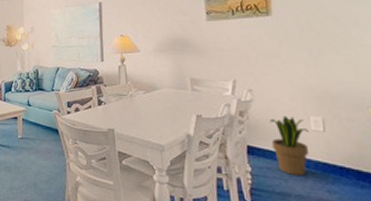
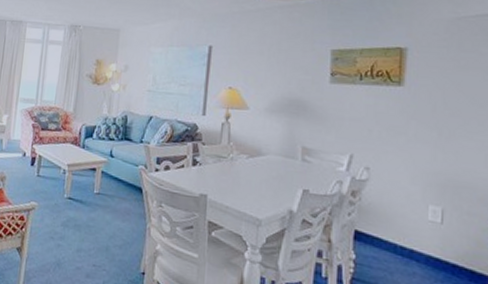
potted plant: present [269,115,309,177] -> none [382,201,425,271]

